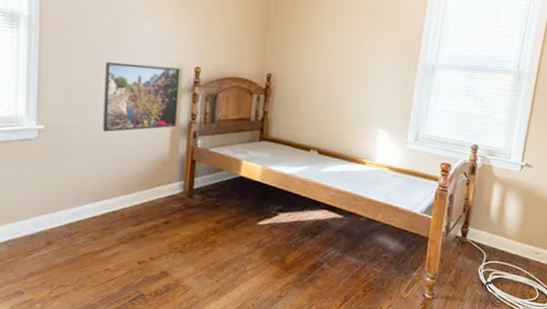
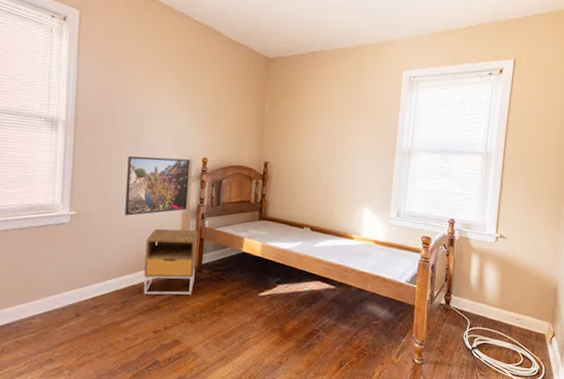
nightstand: none [125,147,190,223] -> present [143,228,198,295]

